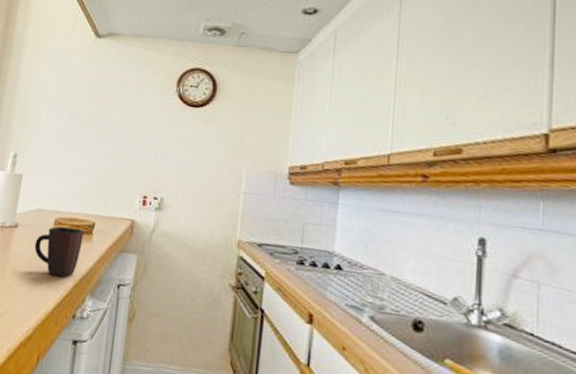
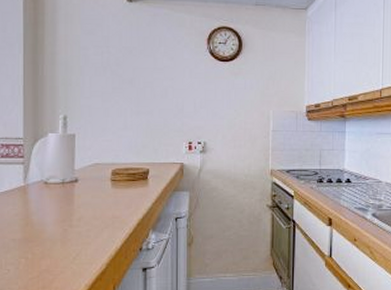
mug: present [34,226,84,278] -> none [96,176,140,219]

